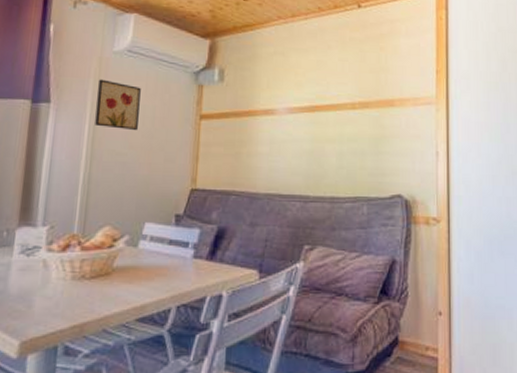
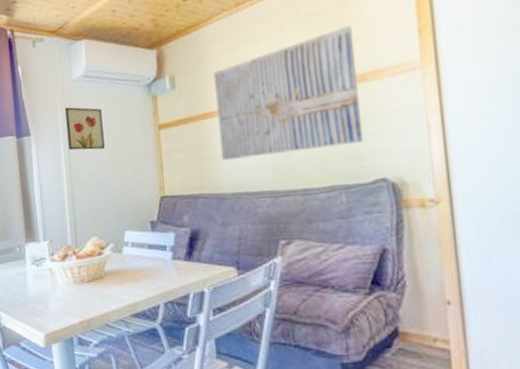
wall art: none [259,56,387,161] -> present [213,26,364,160]

